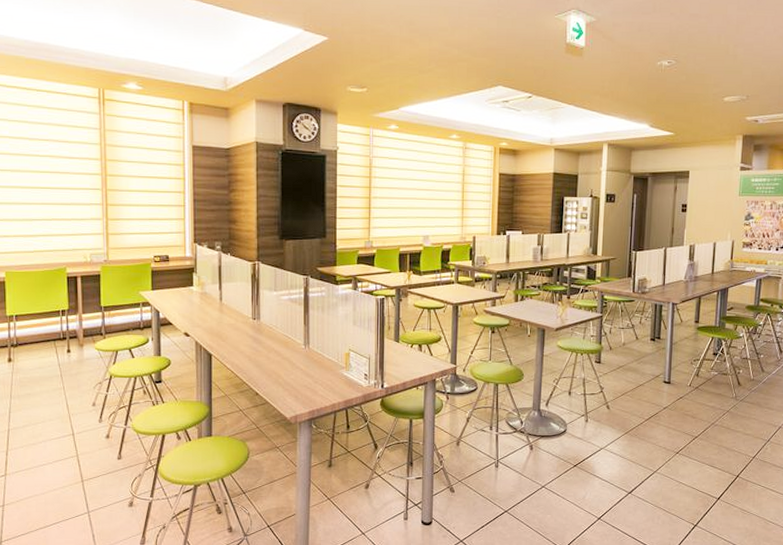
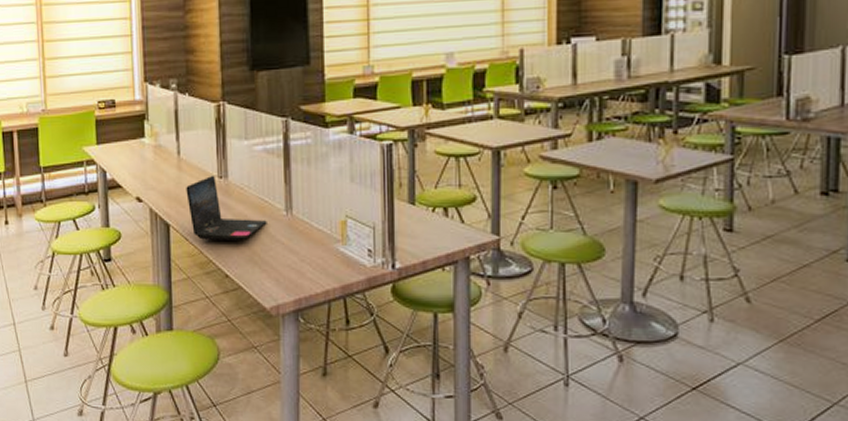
laptop: none [226,317,290,367] -> present [186,175,267,240]

